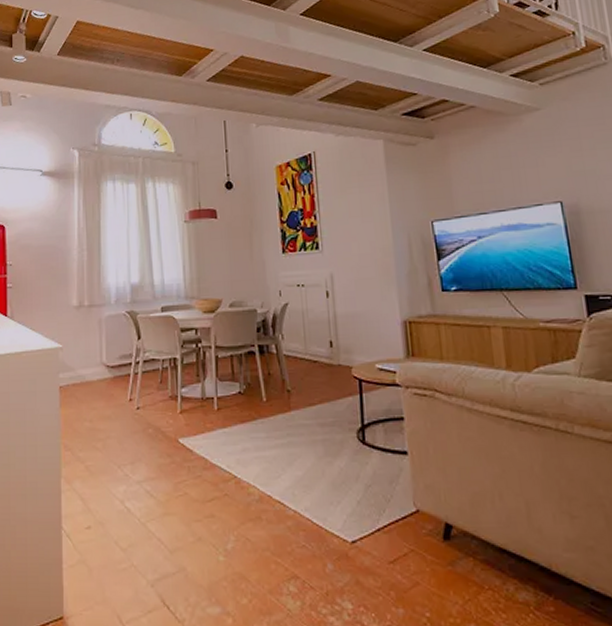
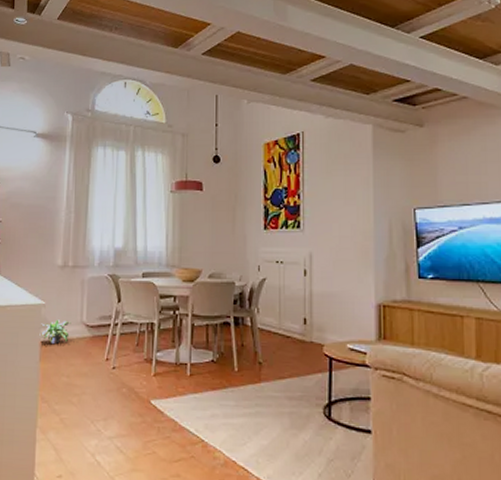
potted plant: none [58,362,91,388] -> present [39,319,71,344]

